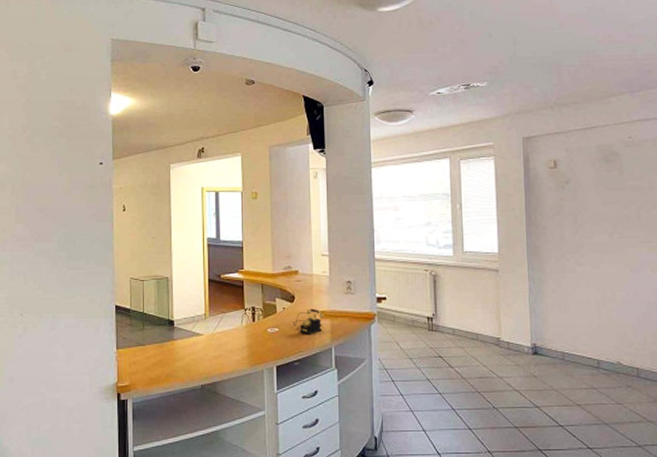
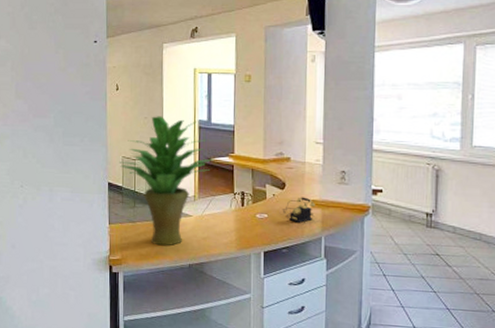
potted plant: none [127,235,225,368] -> present [119,116,215,246]

